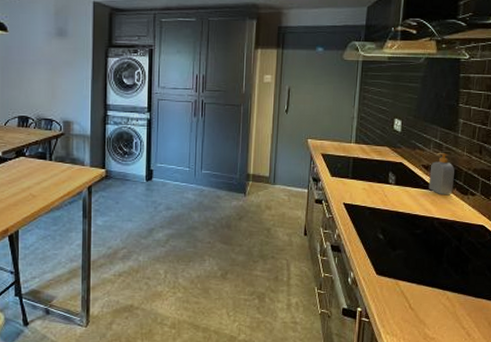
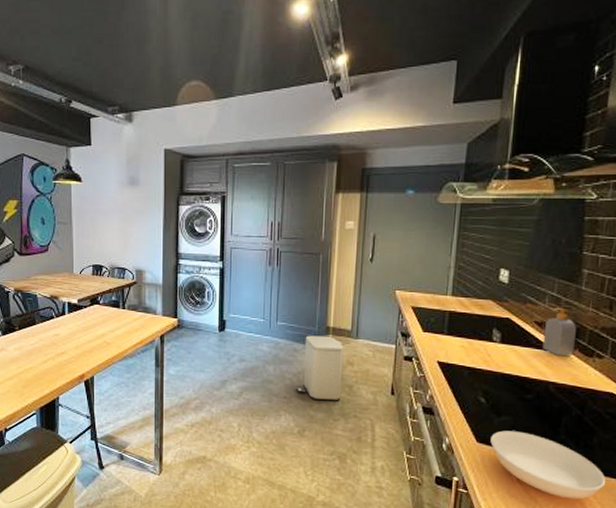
pedal bin: none [218,182,262,244] -> present [295,335,344,401]
bowl: none [388,263,479,320] -> present [490,430,607,500]

